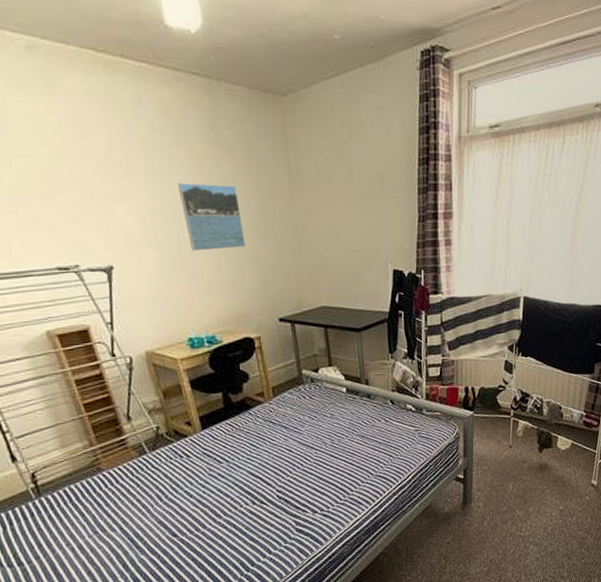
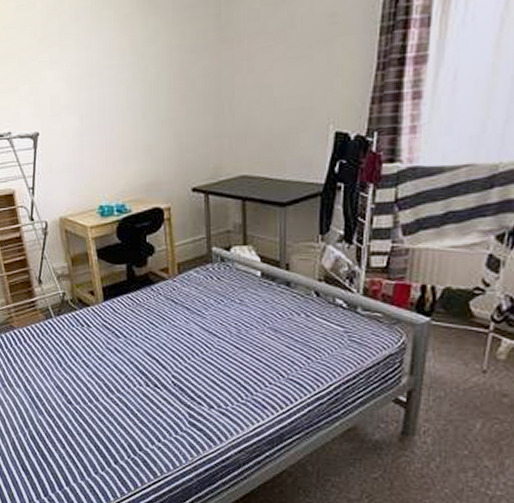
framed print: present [177,182,246,252] -> none [103,43,164,116]

